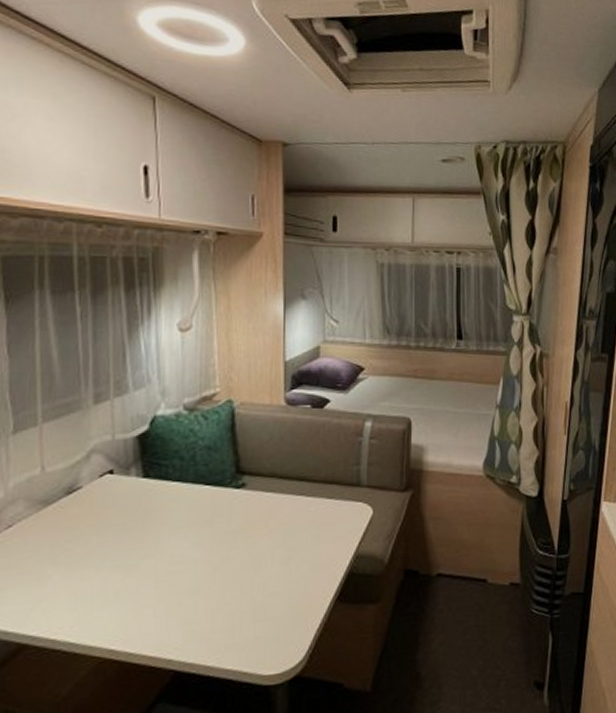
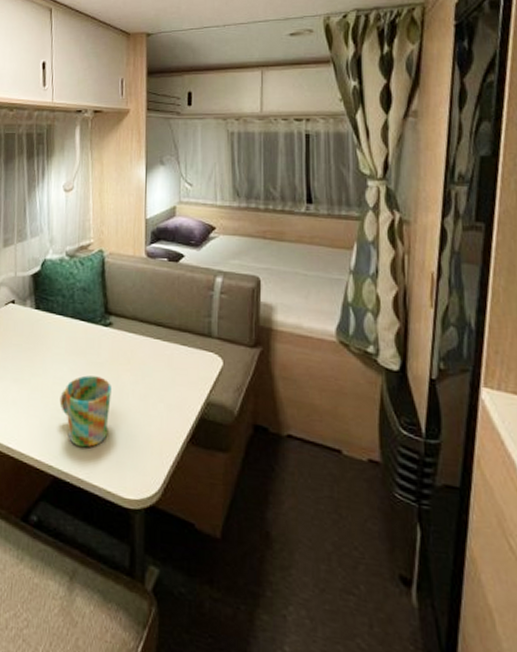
mug: none [180,546,246,631] -> present [59,375,111,448]

